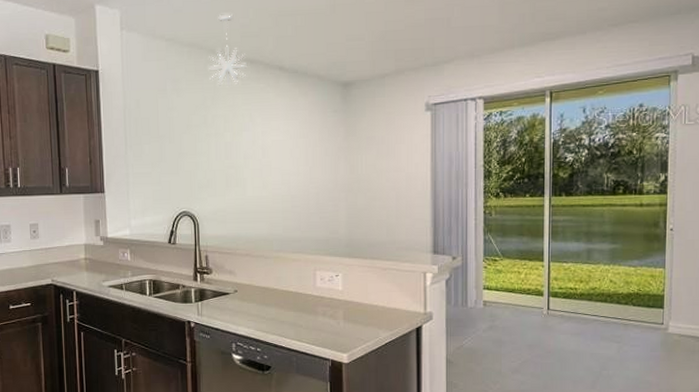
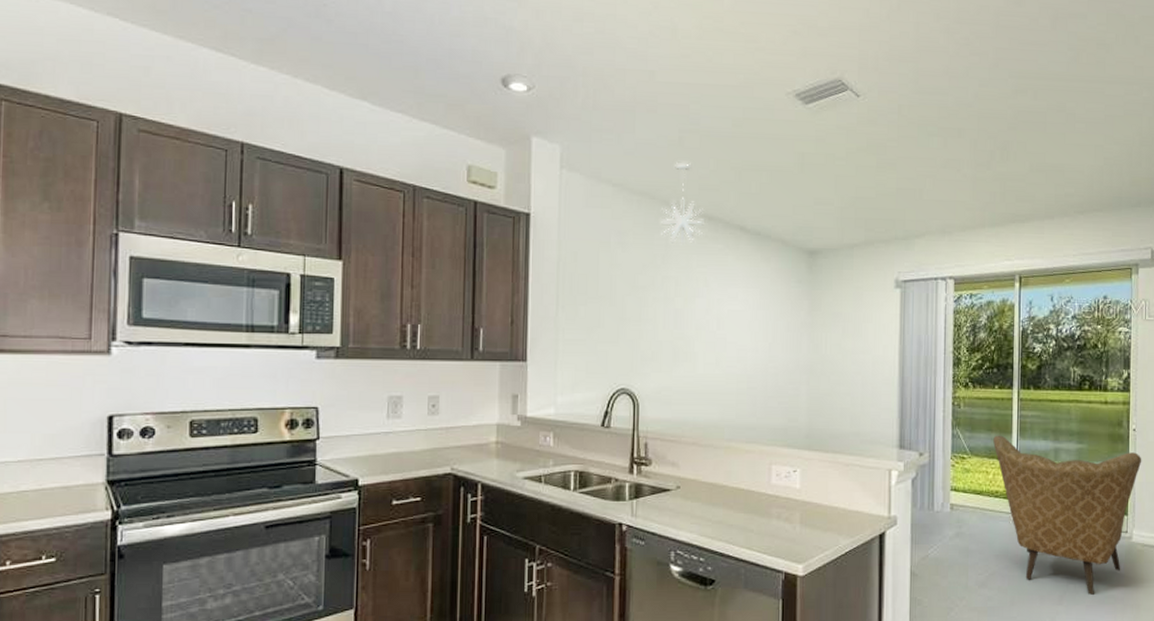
armchair: none [525,239,680,381] -> present [993,435,1142,596]

